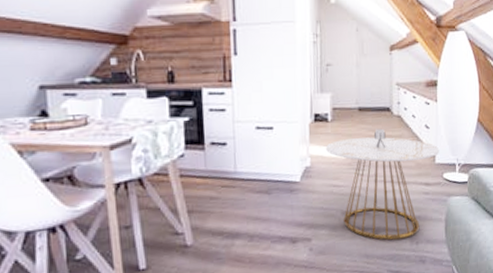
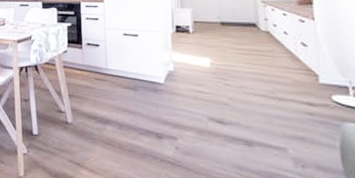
side table: present [326,128,440,240] -> none [188,42,324,159]

